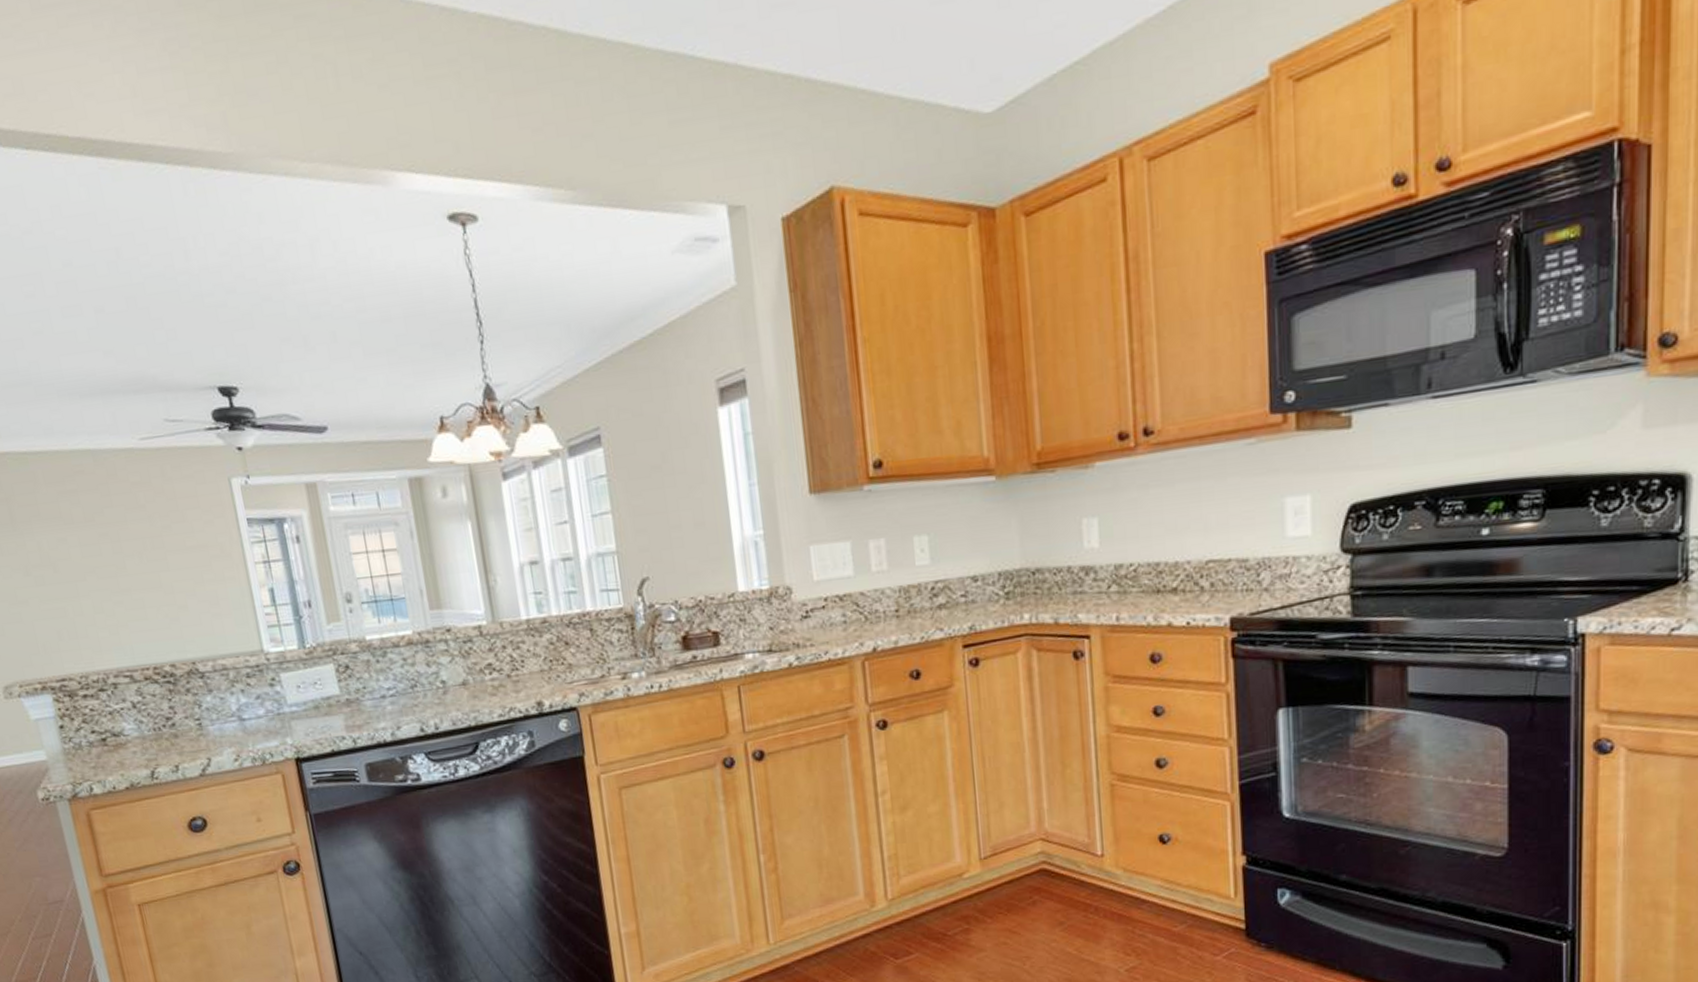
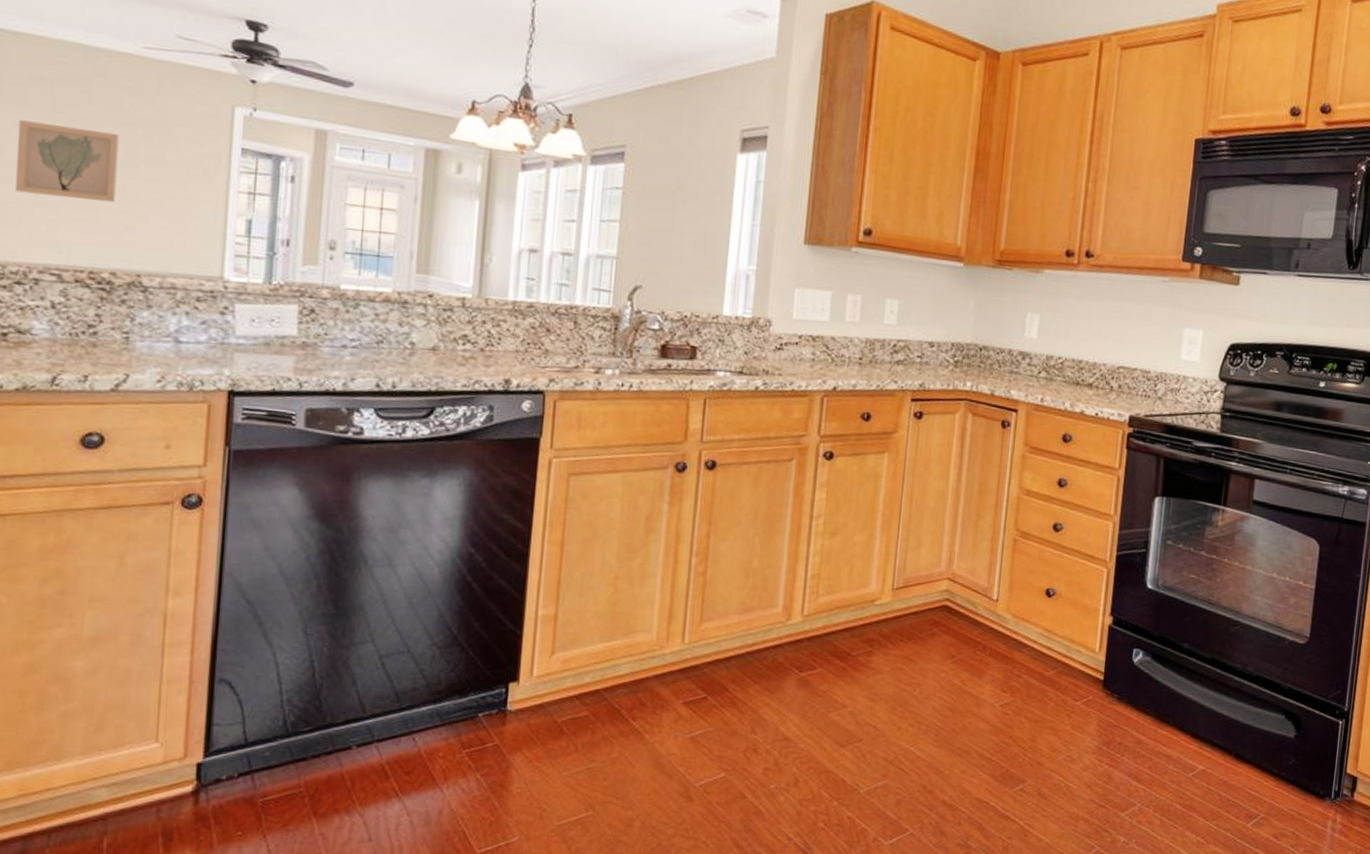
wall art: none [61,530,157,605] -> present [16,120,119,203]

